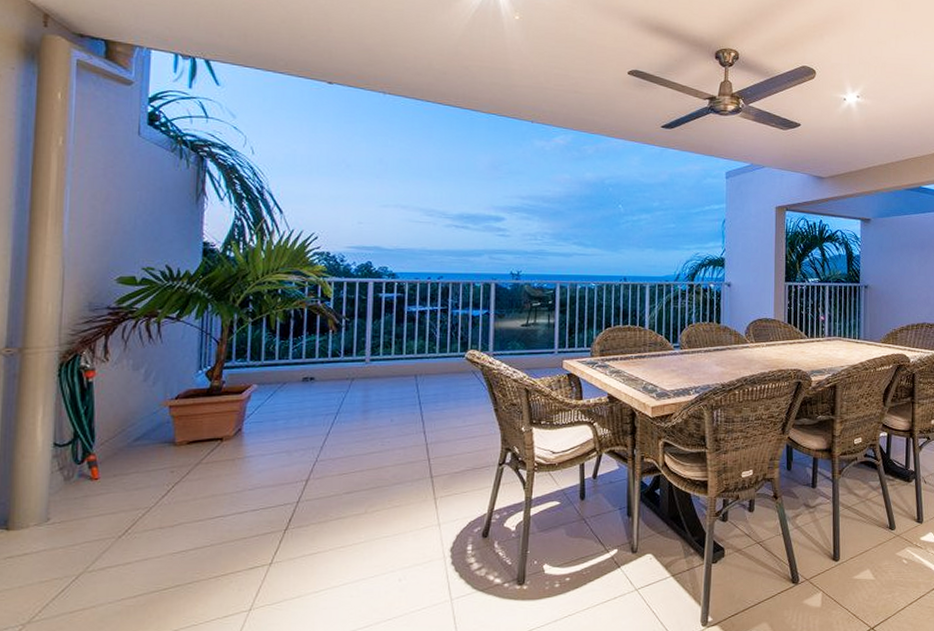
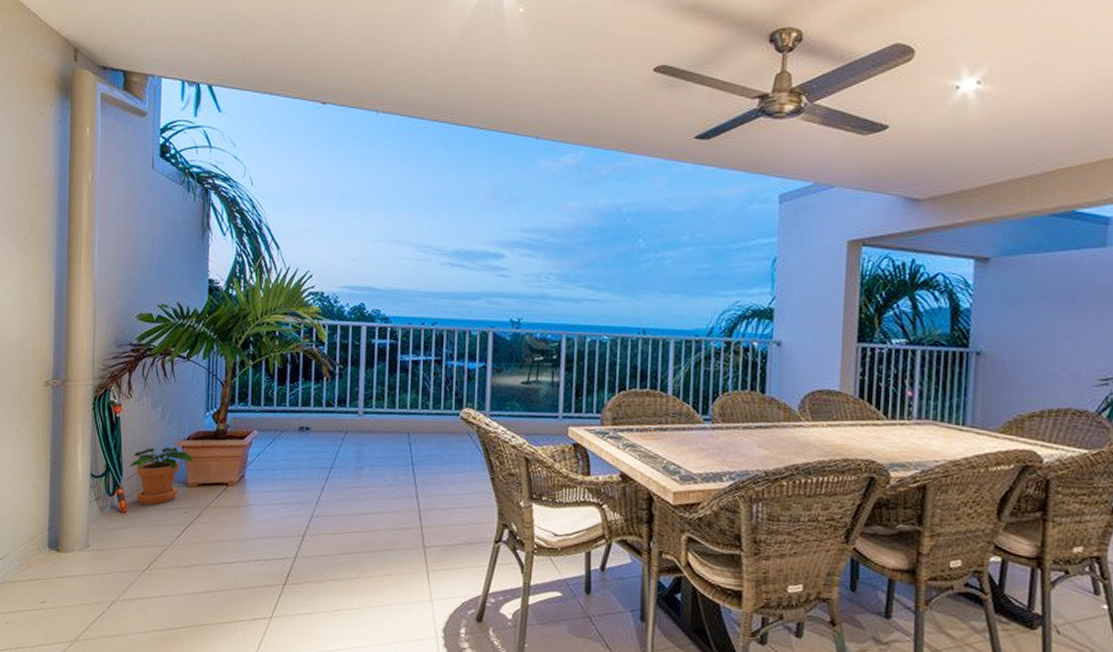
potted plant: none [104,407,183,468] -> present [130,447,194,505]

